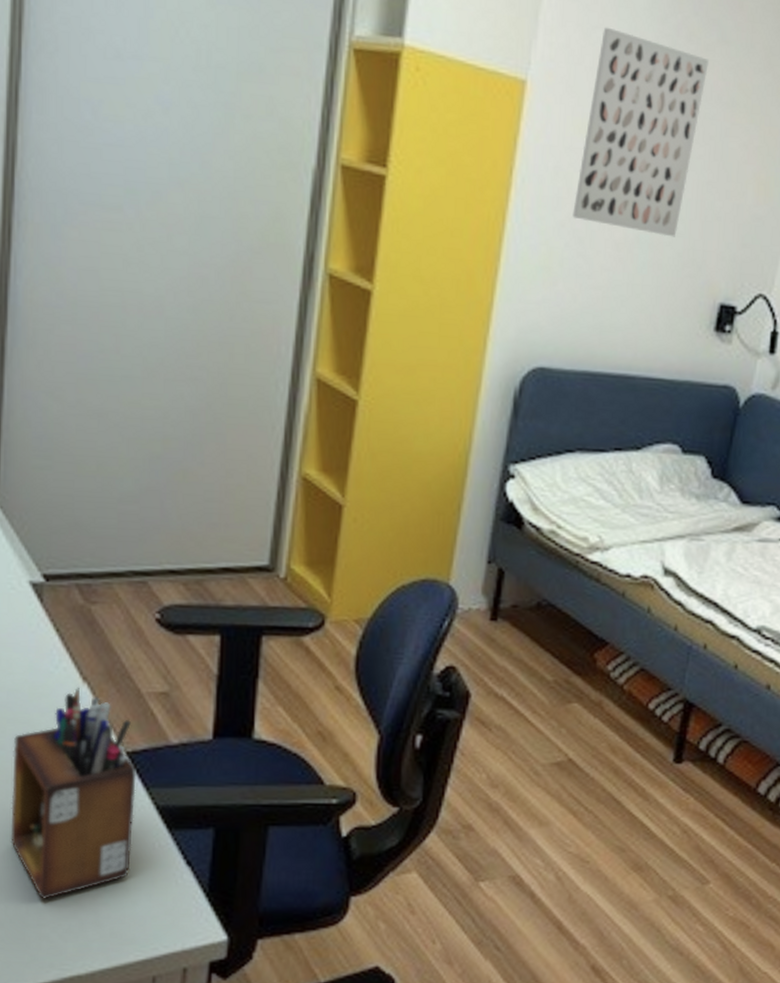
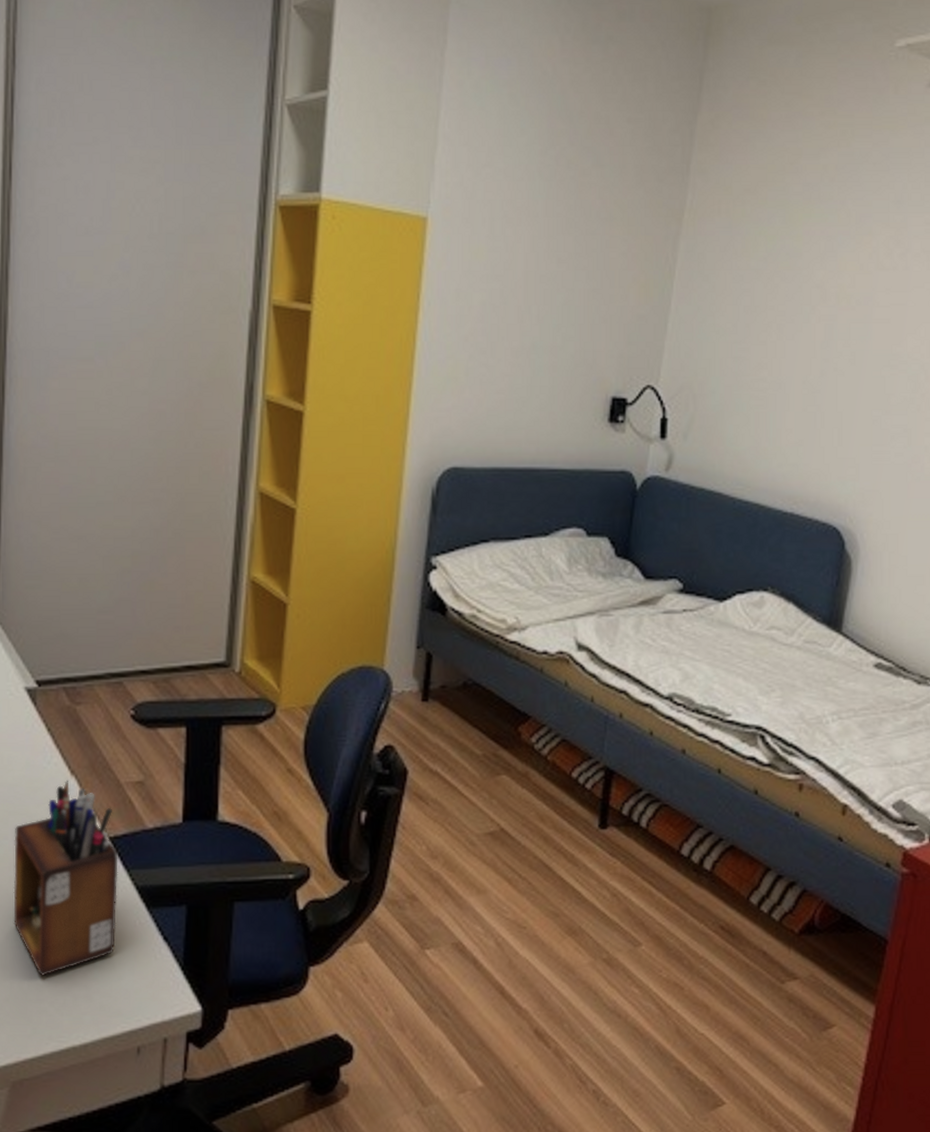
wall art: present [572,27,709,237] -> none [474,164,586,341]

